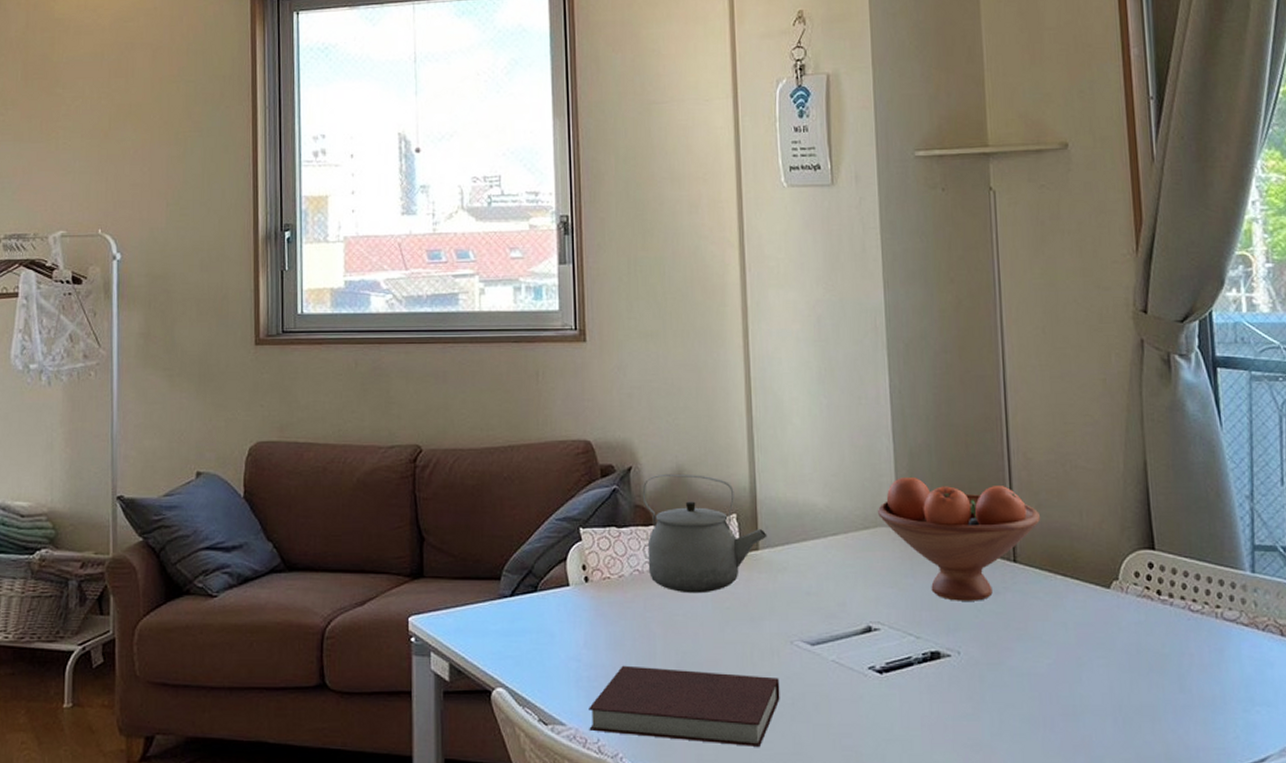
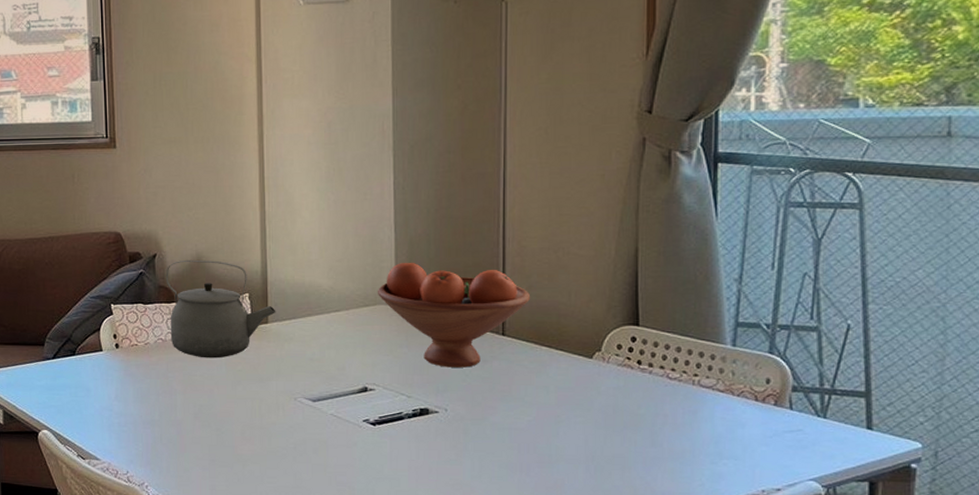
notebook: present [589,665,780,747] -> none [119,415,284,481]

